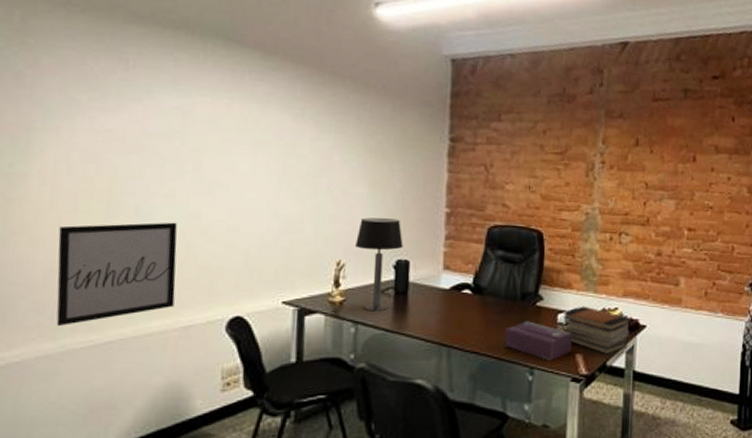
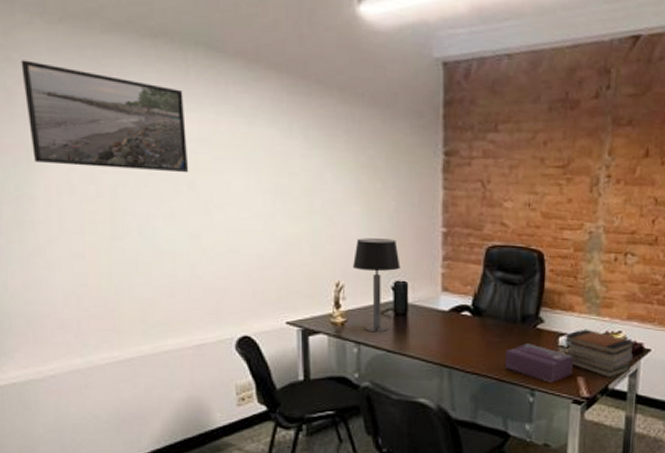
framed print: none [33,44,199,154] -> present [20,59,189,173]
wall art: present [56,222,177,326] -> none [71,243,185,343]

